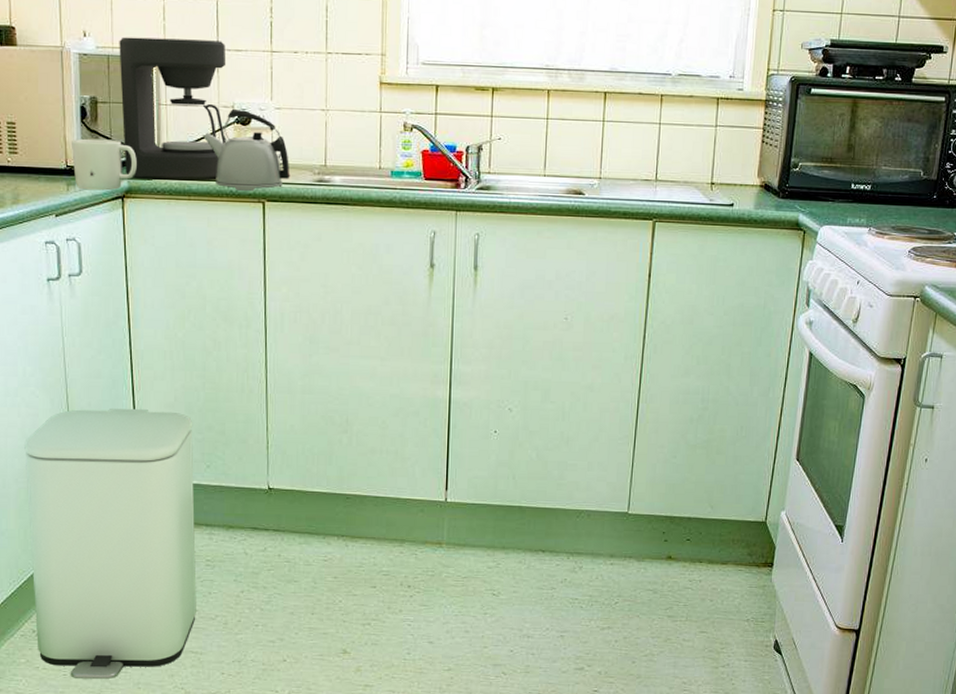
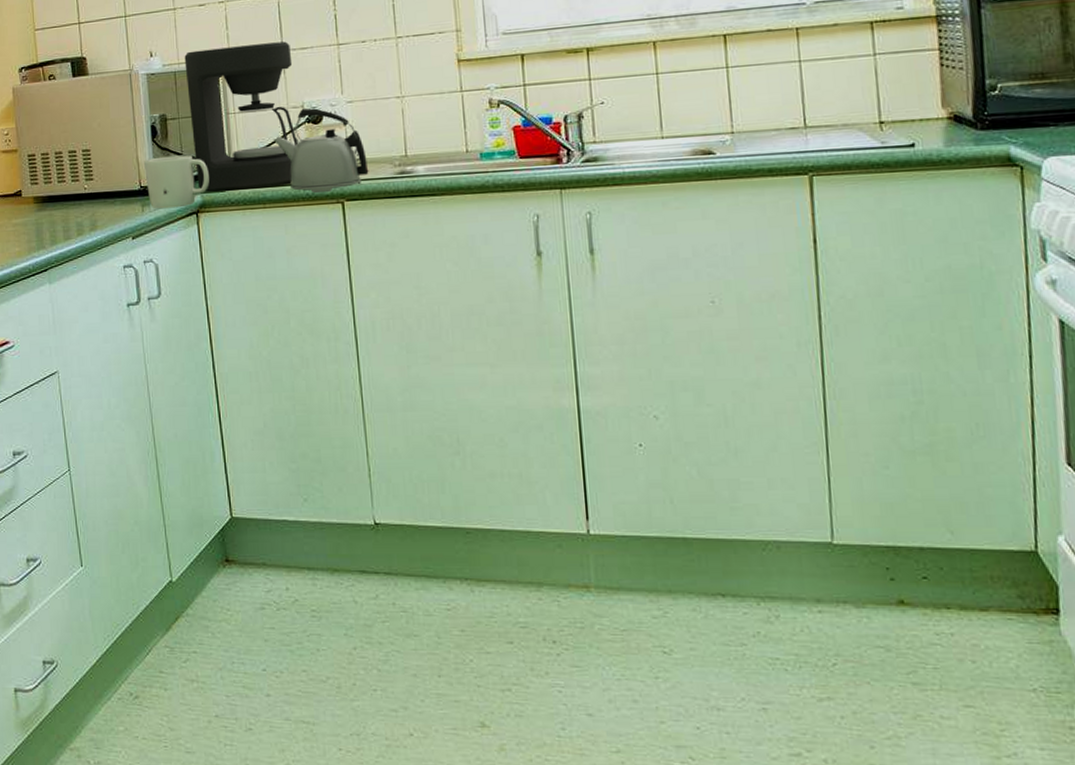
pedal bin: present [24,407,197,679] -> none [112,437,305,753]

